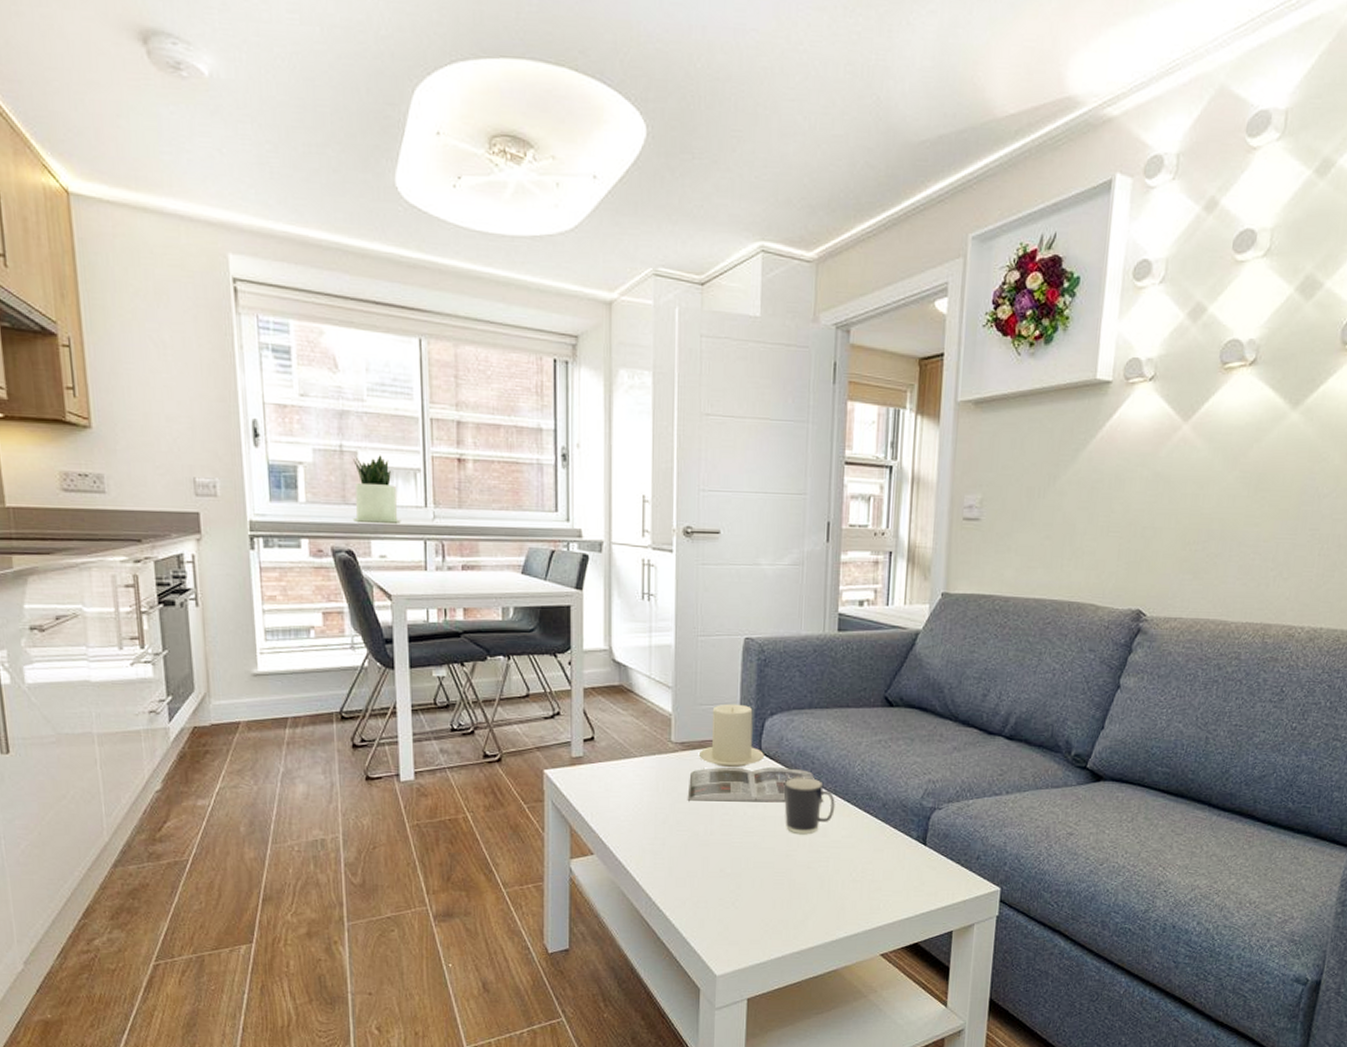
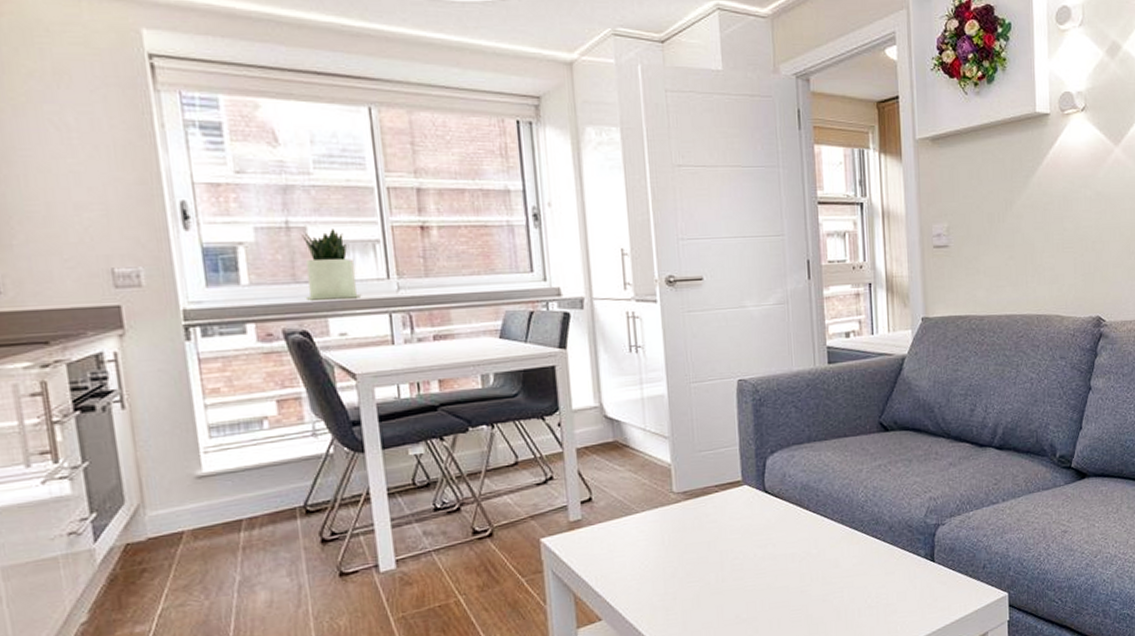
magazine: present [687,766,823,802] -> none [695,503,831,550]
candle: present [699,703,764,768] -> none [703,446,769,512]
mug: present [783,776,835,834] -> none [791,510,844,568]

